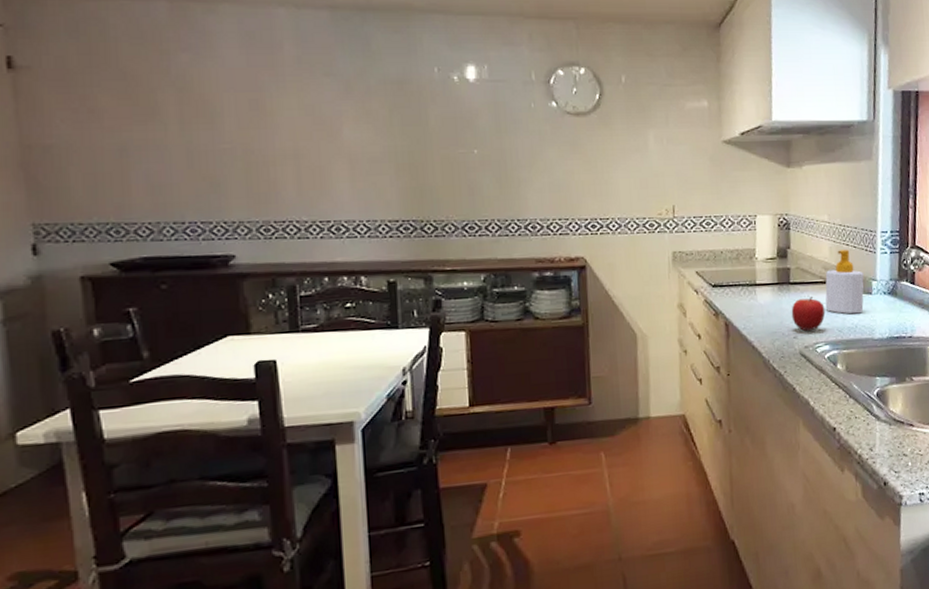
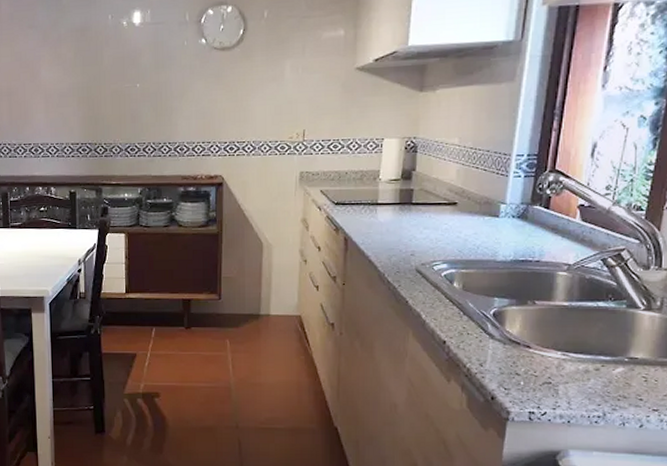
fruit: present [791,297,826,332] -> none [411,217,446,250]
soap bottle: present [825,249,864,315] -> none [446,172,492,236]

